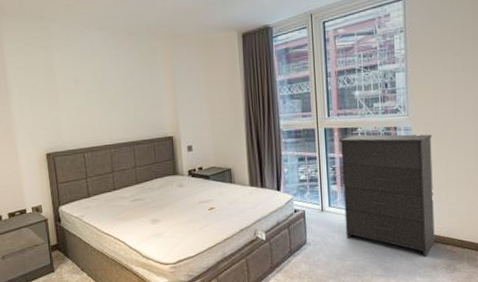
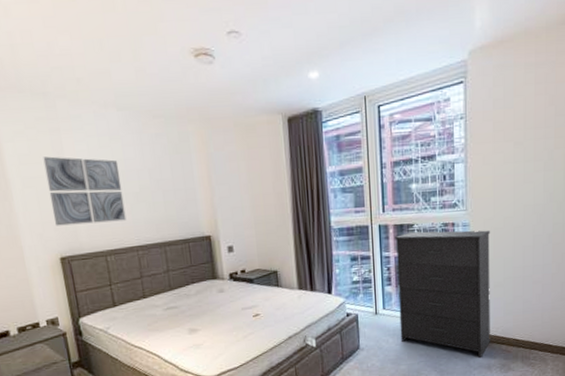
wall art: none [37,68,102,127] -> present [43,156,127,226]

